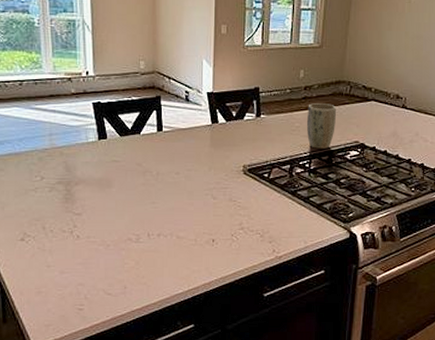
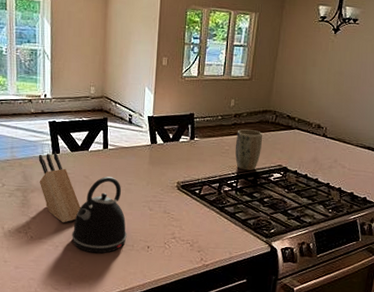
knife block: none [82,137,134,219] -> present [38,152,81,223]
kettle: none [125,163,189,251] -> present [72,176,127,254]

